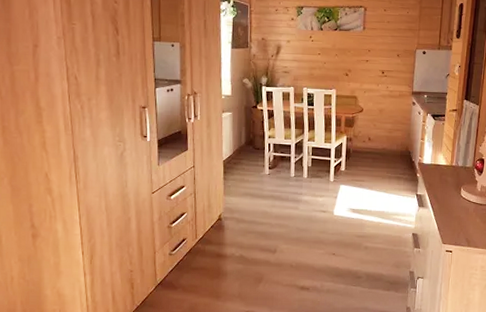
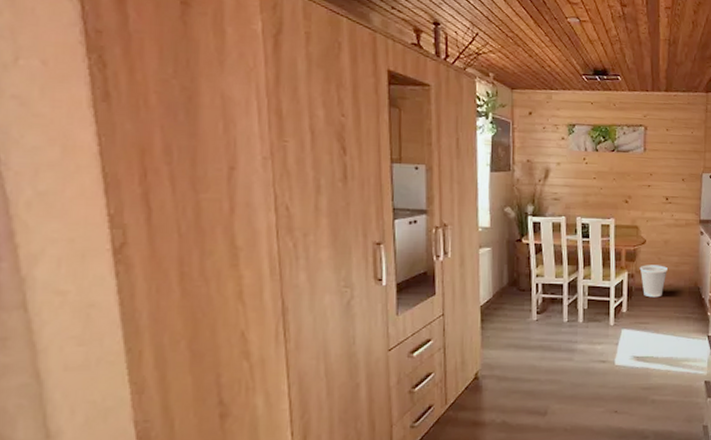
wastebasket: none [357,130,382,159] -> present [639,265,668,298]

